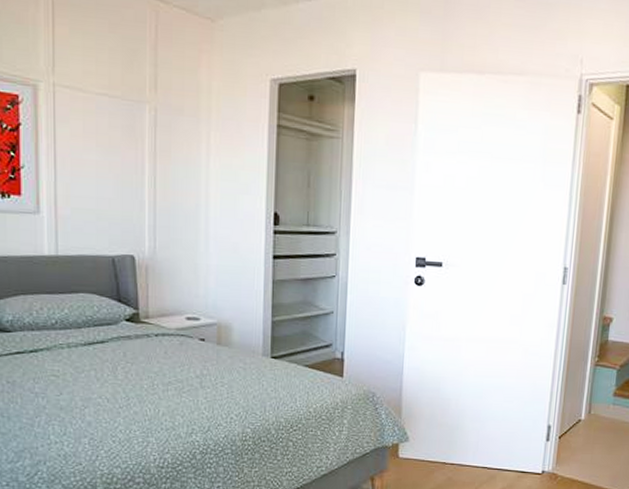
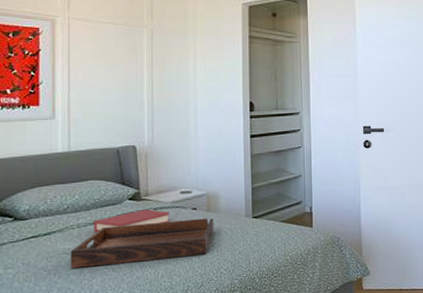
serving tray: none [60,349,225,396] -> present [70,218,214,269]
hardback book: none [86,334,174,355] -> present [94,209,170,232]

